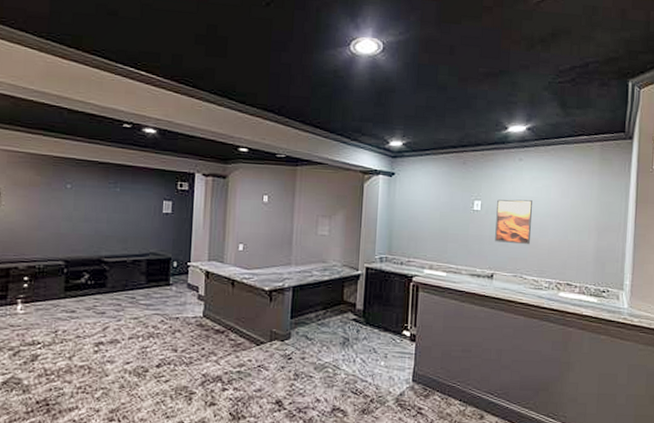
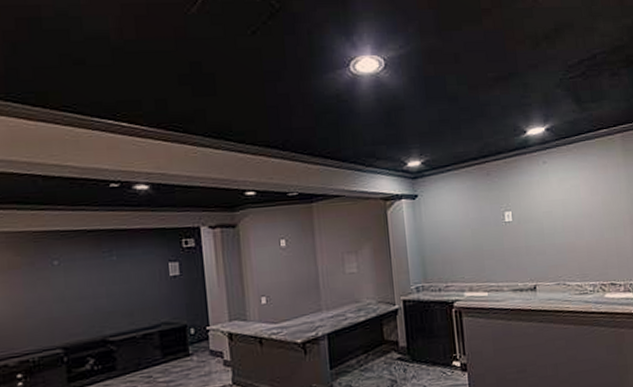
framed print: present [495,199,532,245] -> none [528,203,568,252]

